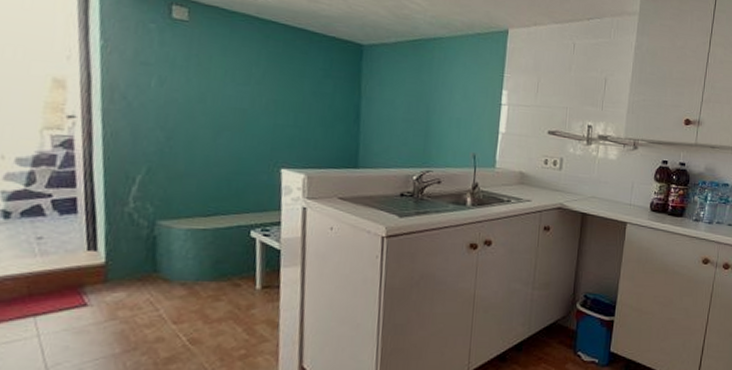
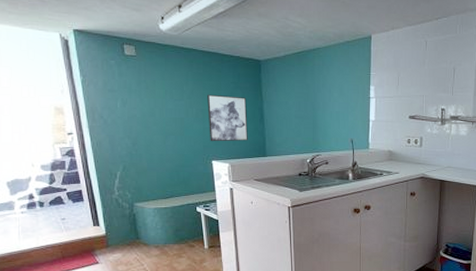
wall art: none [281,81,339,146] -> present [207,94,248,142]

